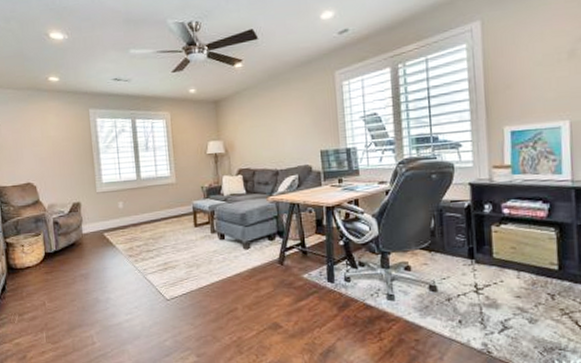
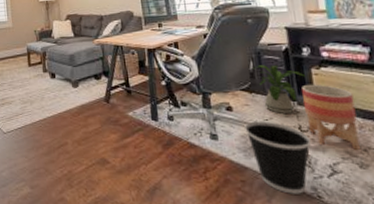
wastebasket: none [422,280,486,351] -> present [244,121,312,194]
house plant: none [433,223,485,272] -> present [251,65,305,113]
planter: none [481,241,531,306] -> present [302,84,360,150]

